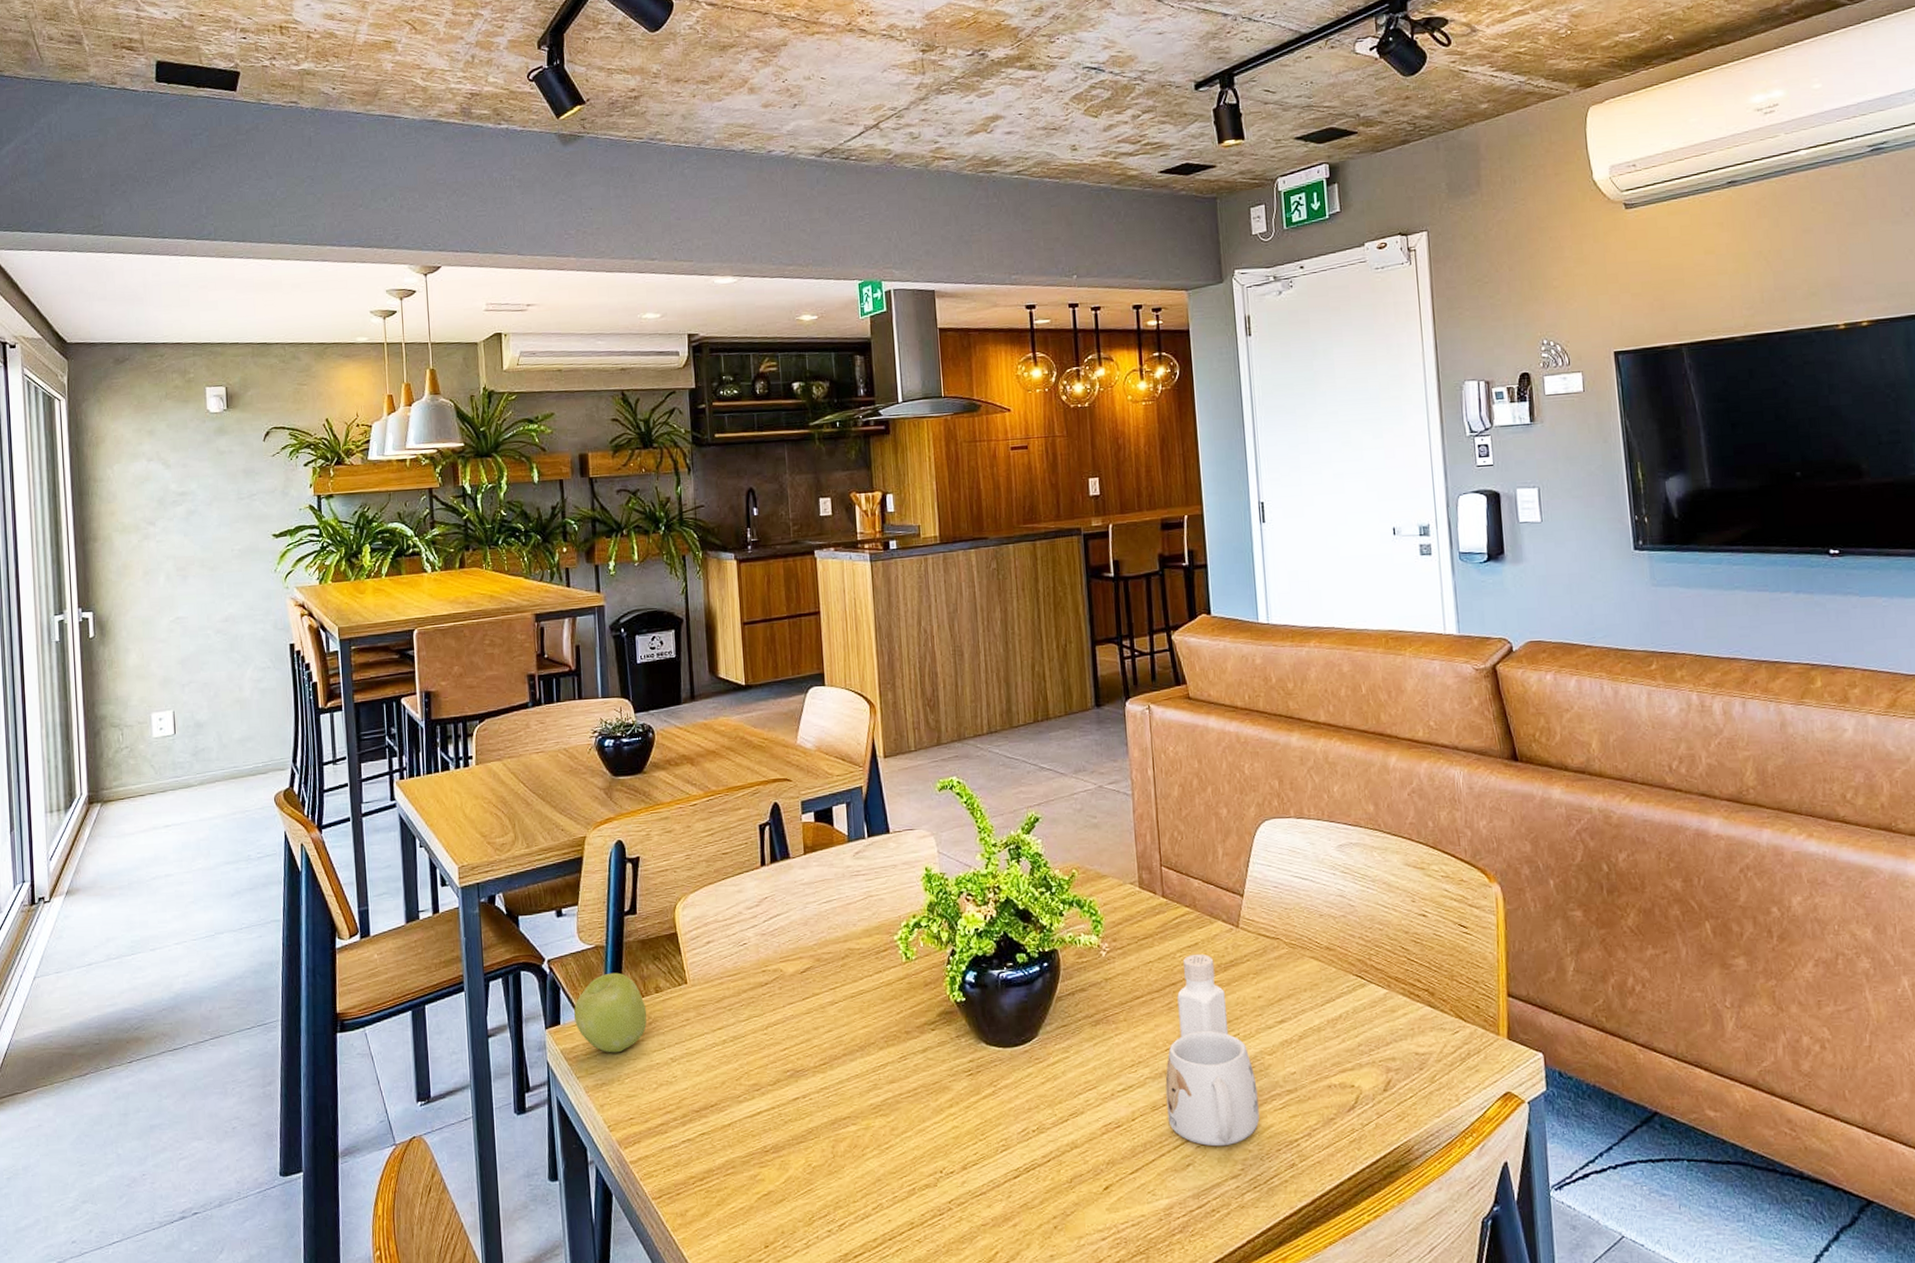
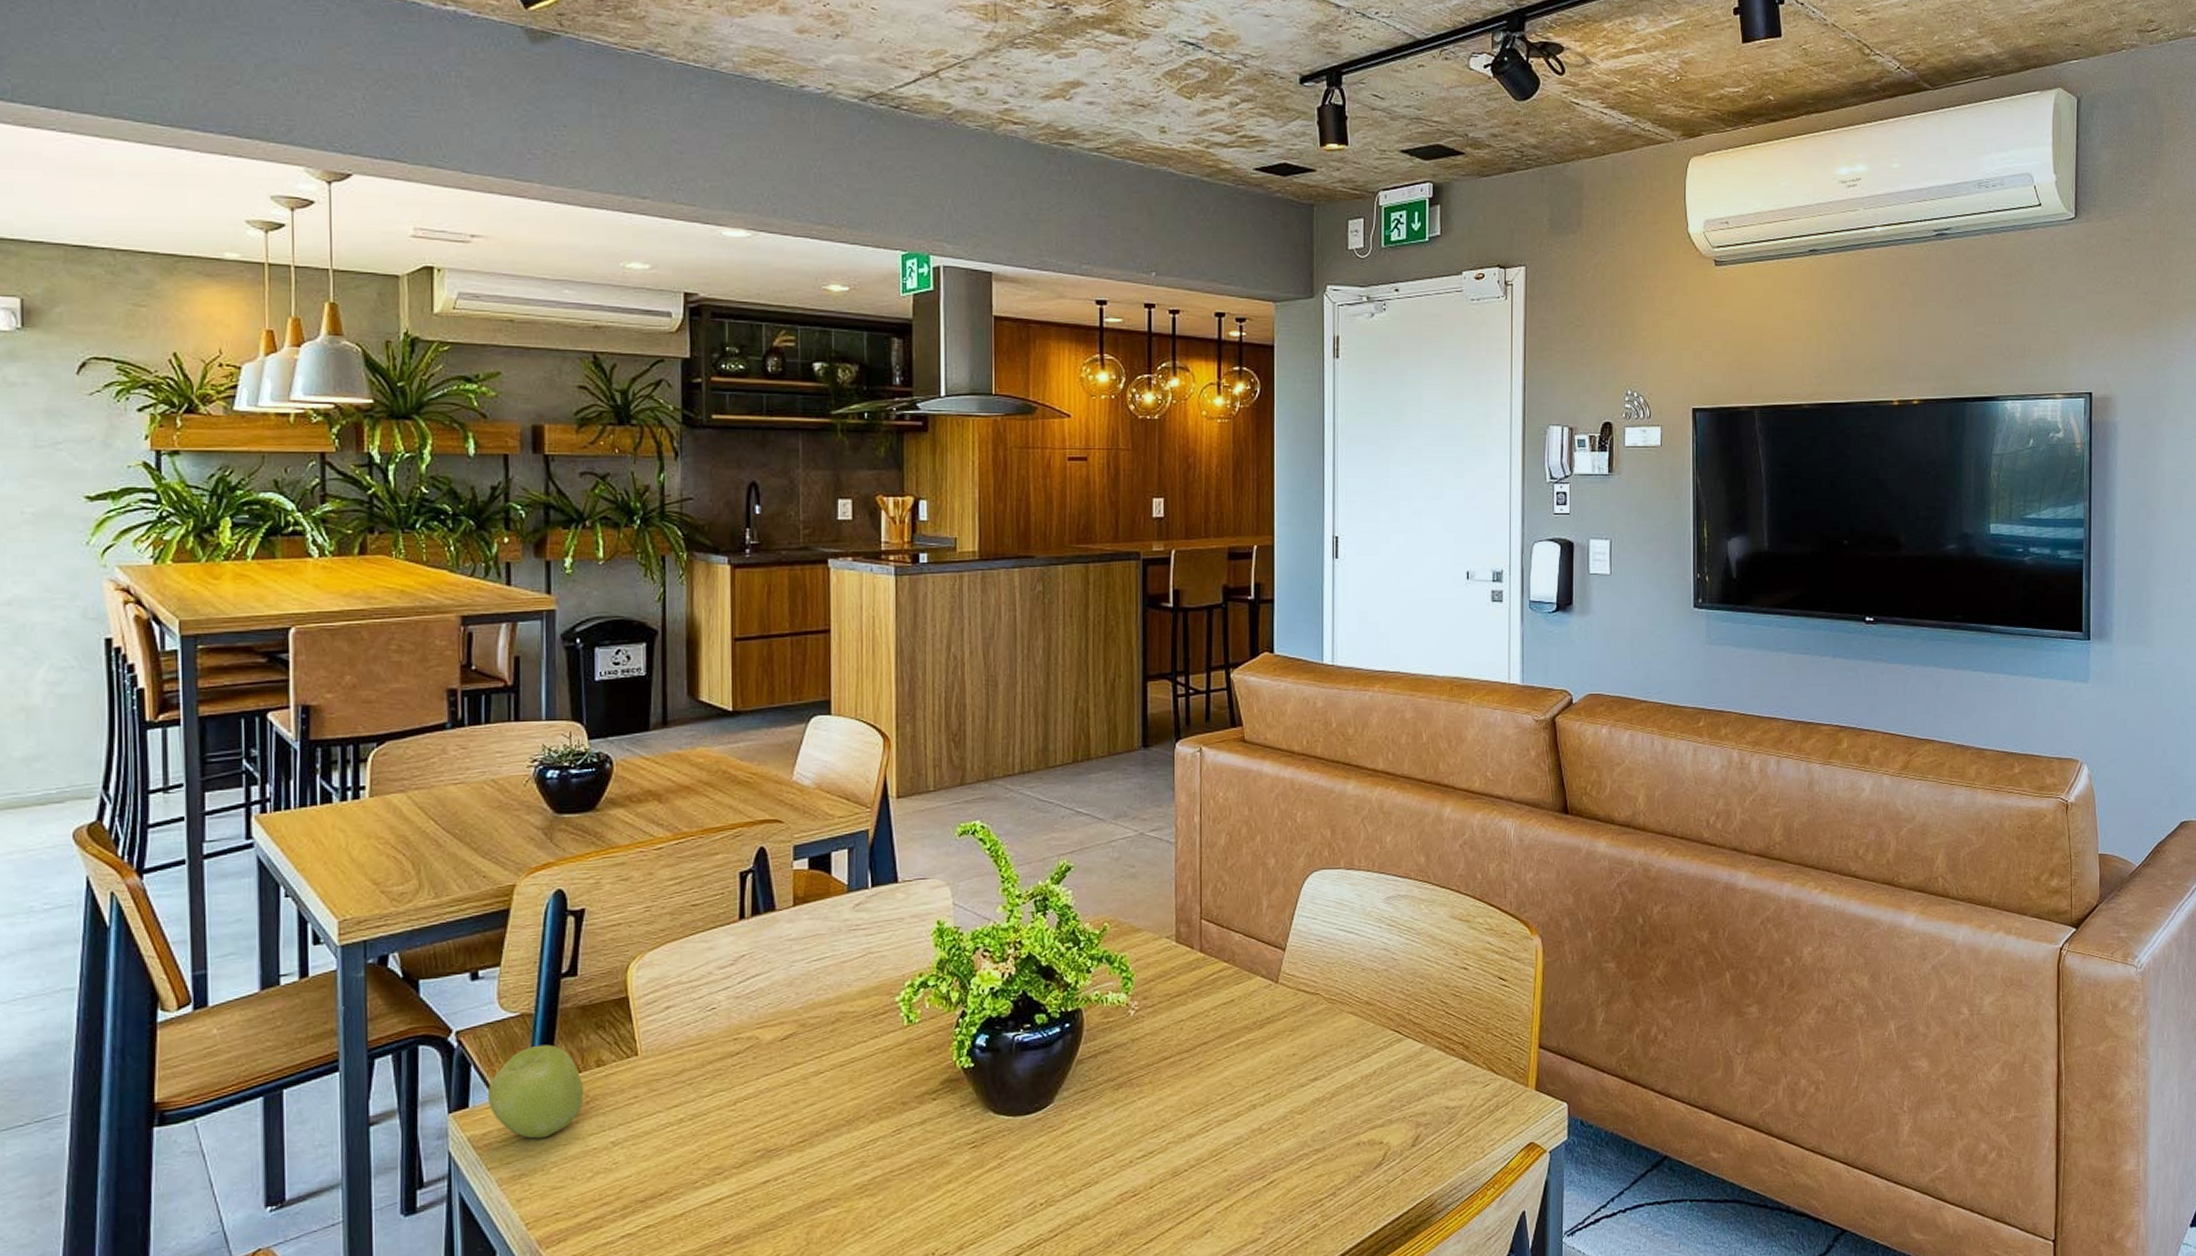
mug: present [1165,1030,1260,1147] -> none [1189,1091,1284,1211]
pepper shaker: present [1177,953,1229,1038] -> none [1208,1011,1259,1099]

